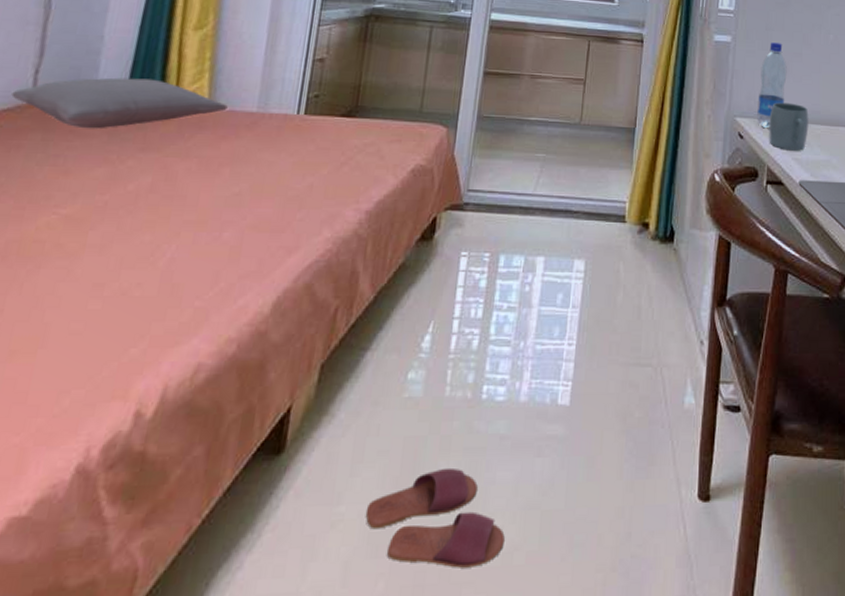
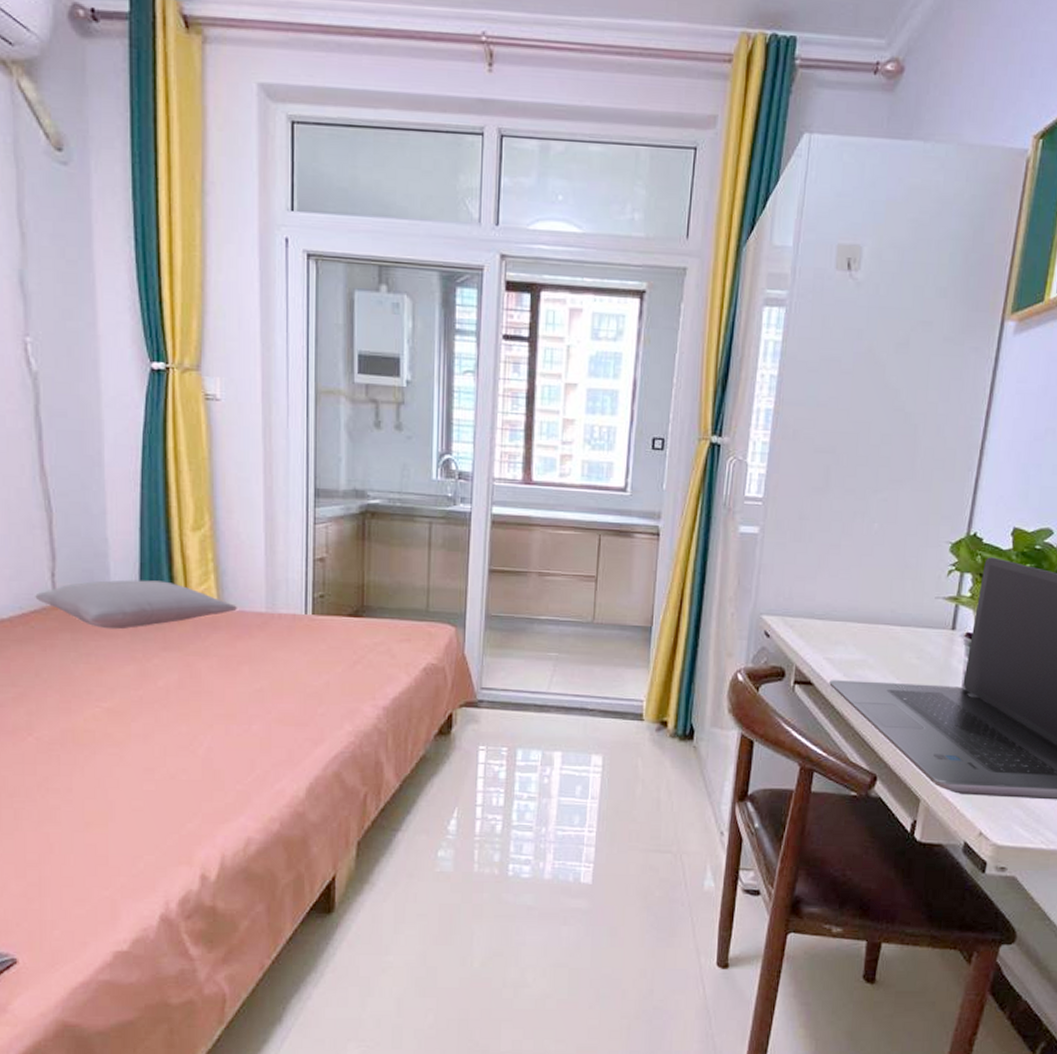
slippers: present [366,467,505,568] -> none [412,930,537,1009]
bottle: present [757,42,787,129] -> none [786,533,822,627]
mug: present [769,102,809,151] -> none [798,599,845,650]

